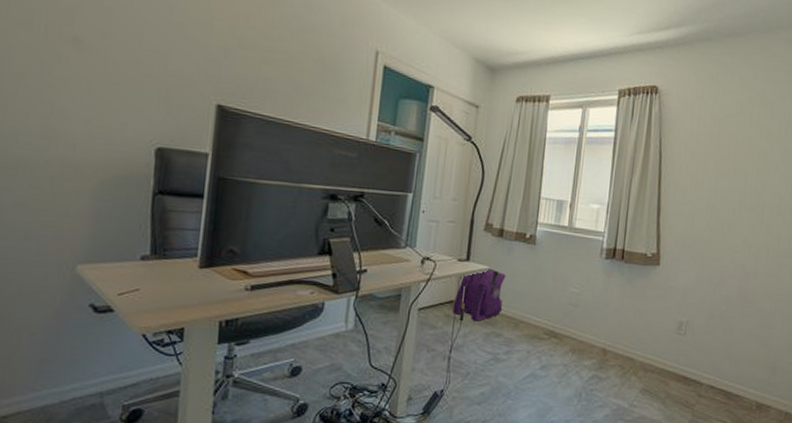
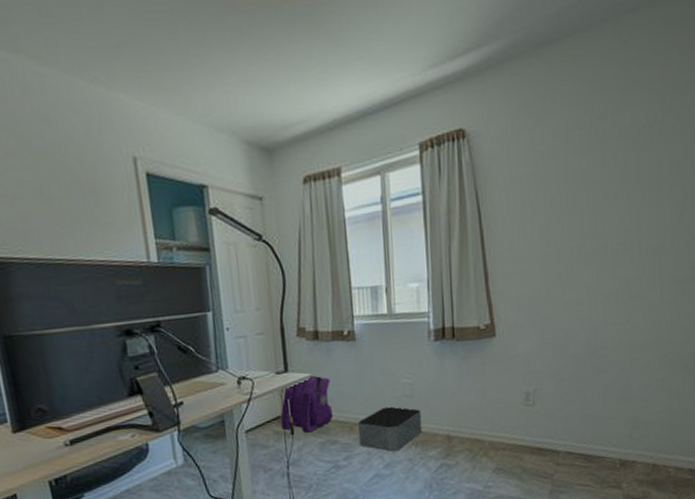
storage bin: none [521,311,583,354] -> present [358,406,422,452]

